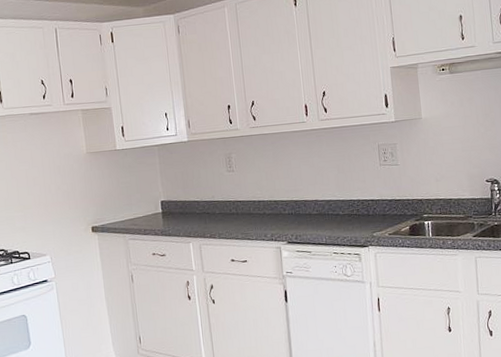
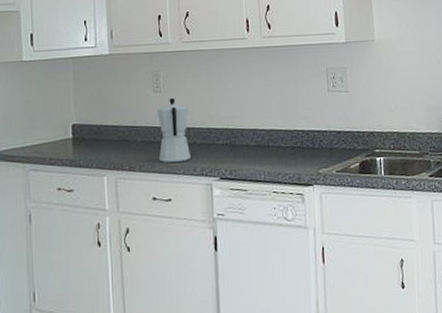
moka pot: none [230,175,262,231] -> present [156,97,191,163]

